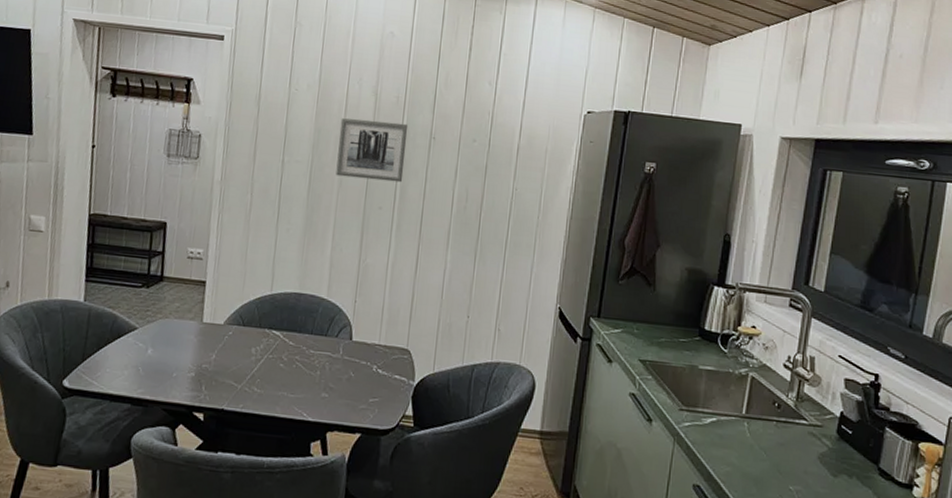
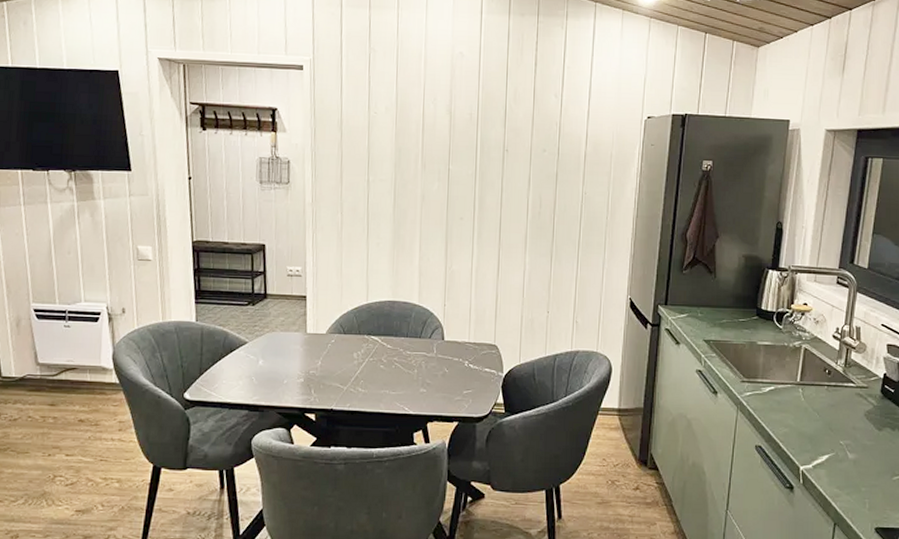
wall art: present [335,117,408,183] -> none [418,136,483,194]

